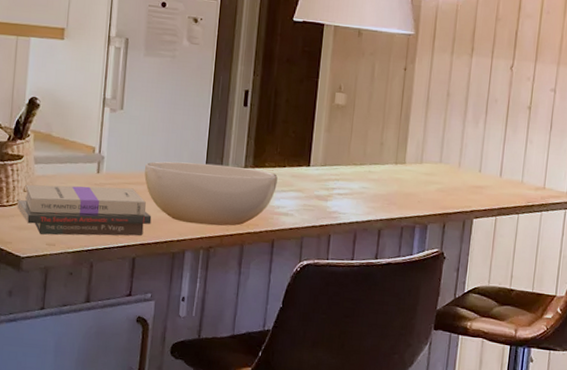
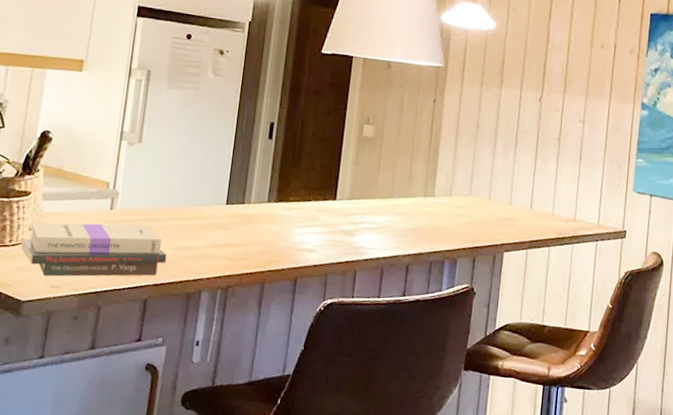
bowl: present [144,161,278,226] -> none [161,196,302,264]

